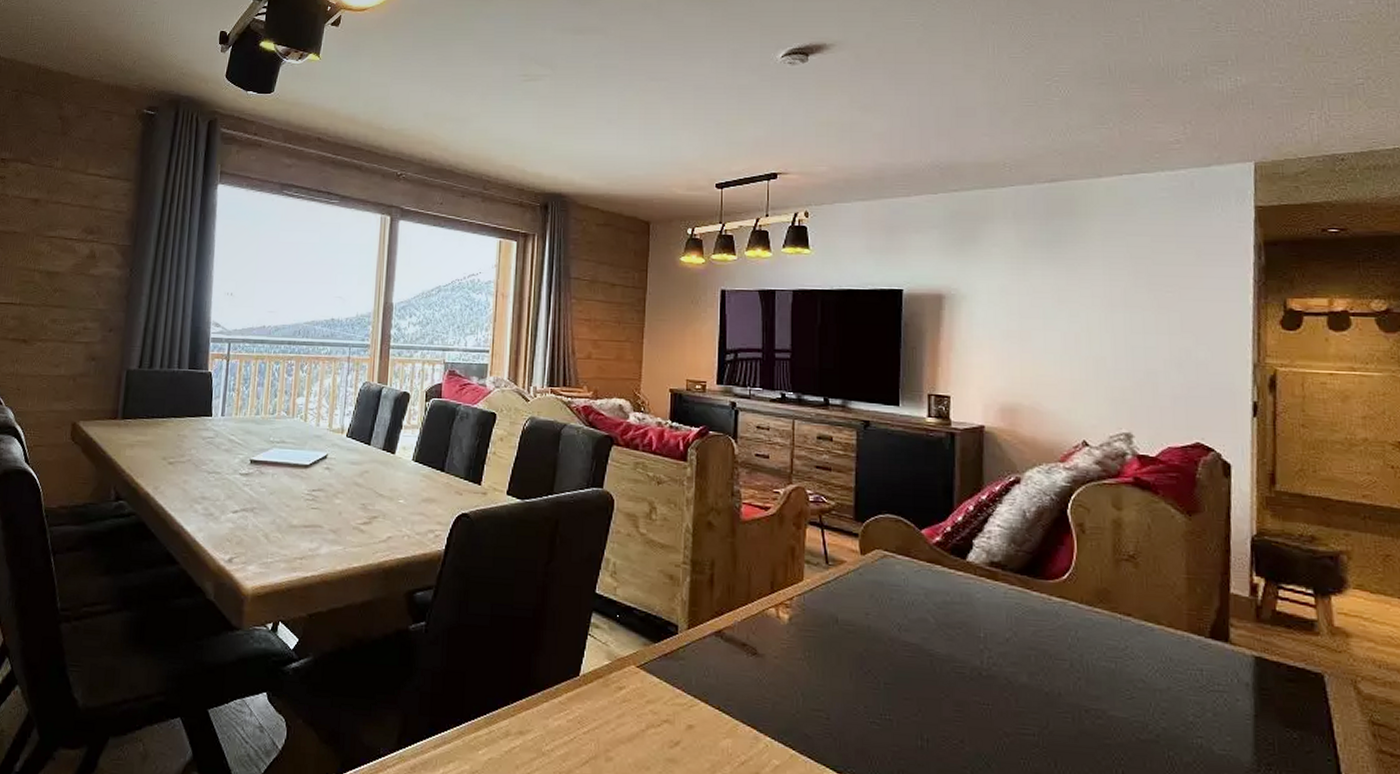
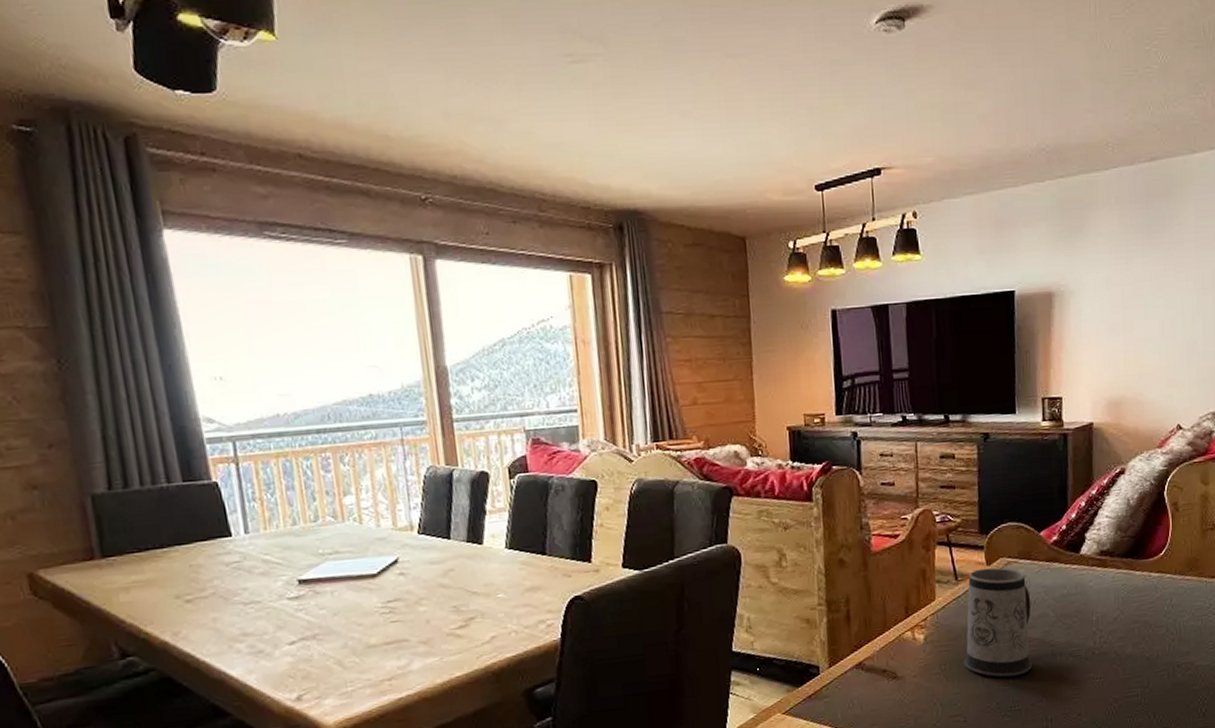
mug: none [829,556,909,681] -> present [963,567,1032,677]

